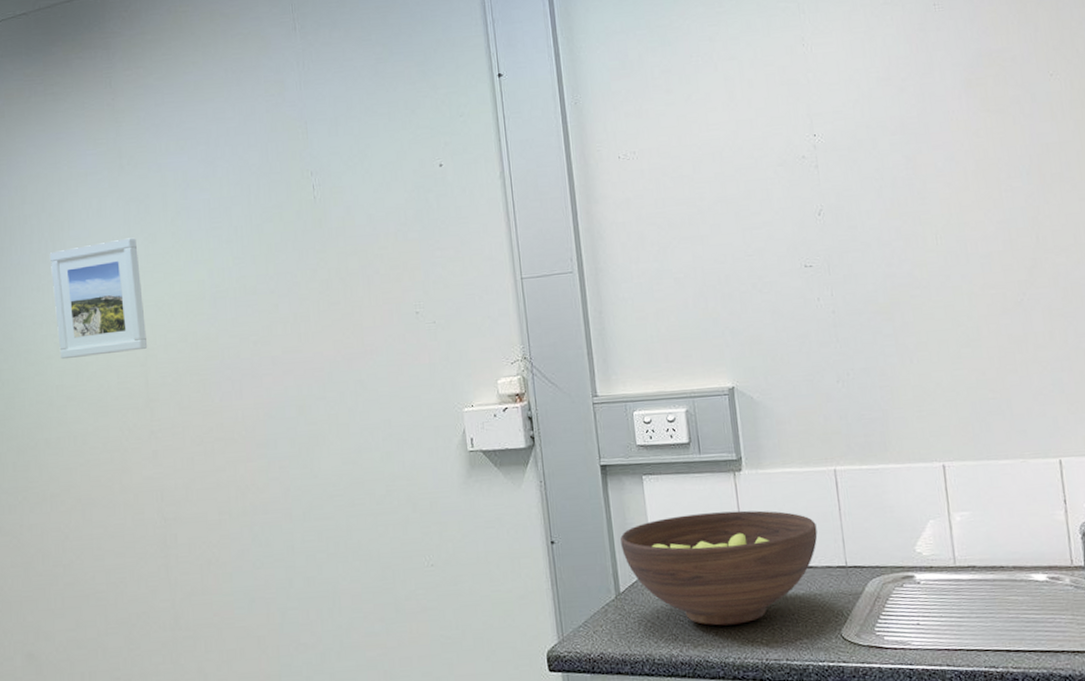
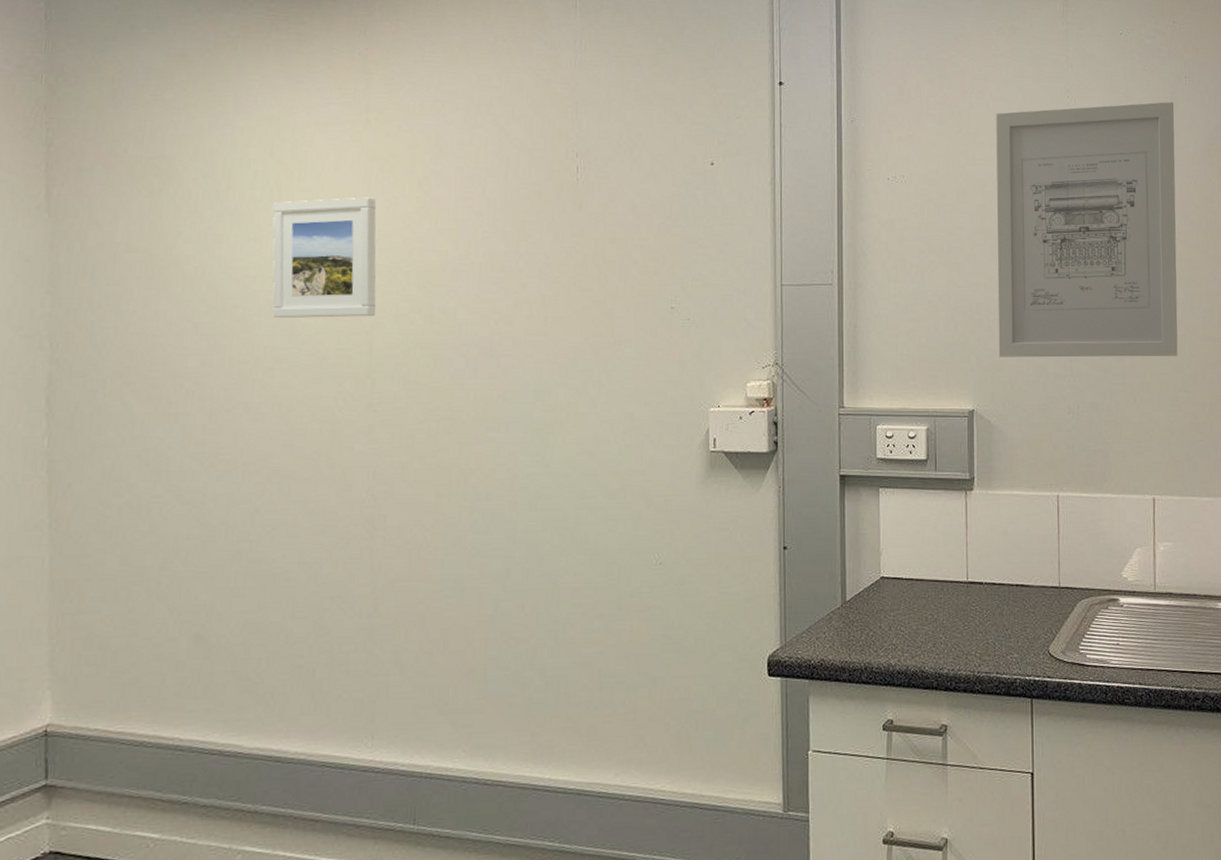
fruit bowl: present [620,510,818,626] -> none [852,528,1036,638]
wall art: none [726,33,956,329] -> present [996,101,1178,358]

